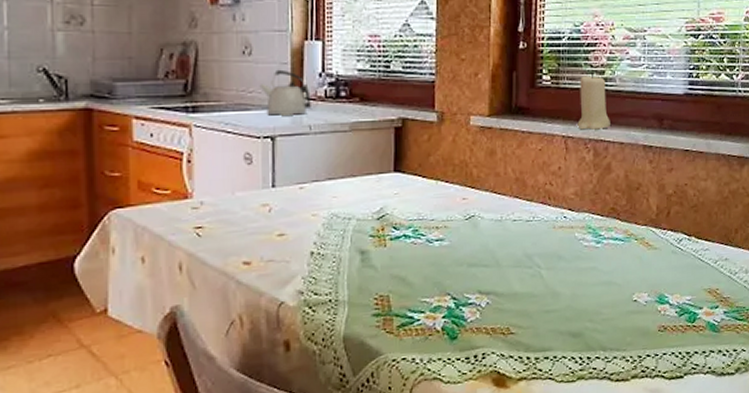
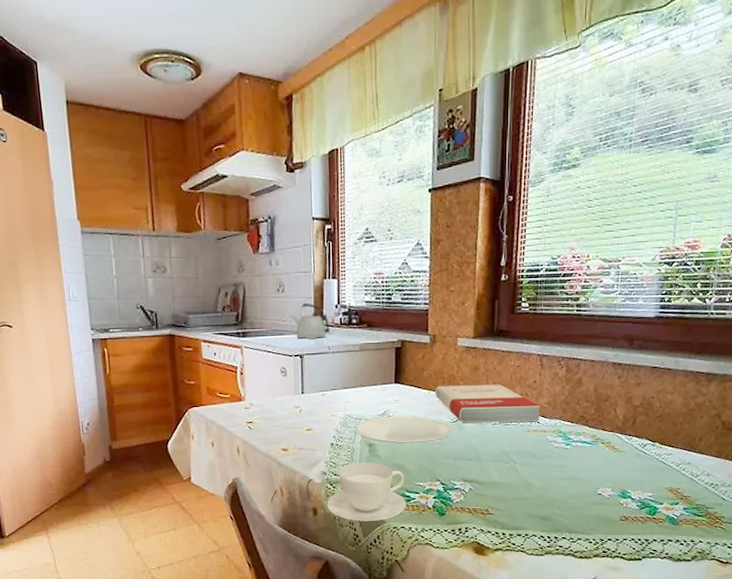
teacup: none [303,274,409,355] -> present [326,462,406,521]
plate: none [344,212,465,250] -> present [356,415,452,445]
book: none [444,171,566,221] -> present [435,384,540,424]
candle: present [577,73,610,130] -> none [552,300,583,350]

